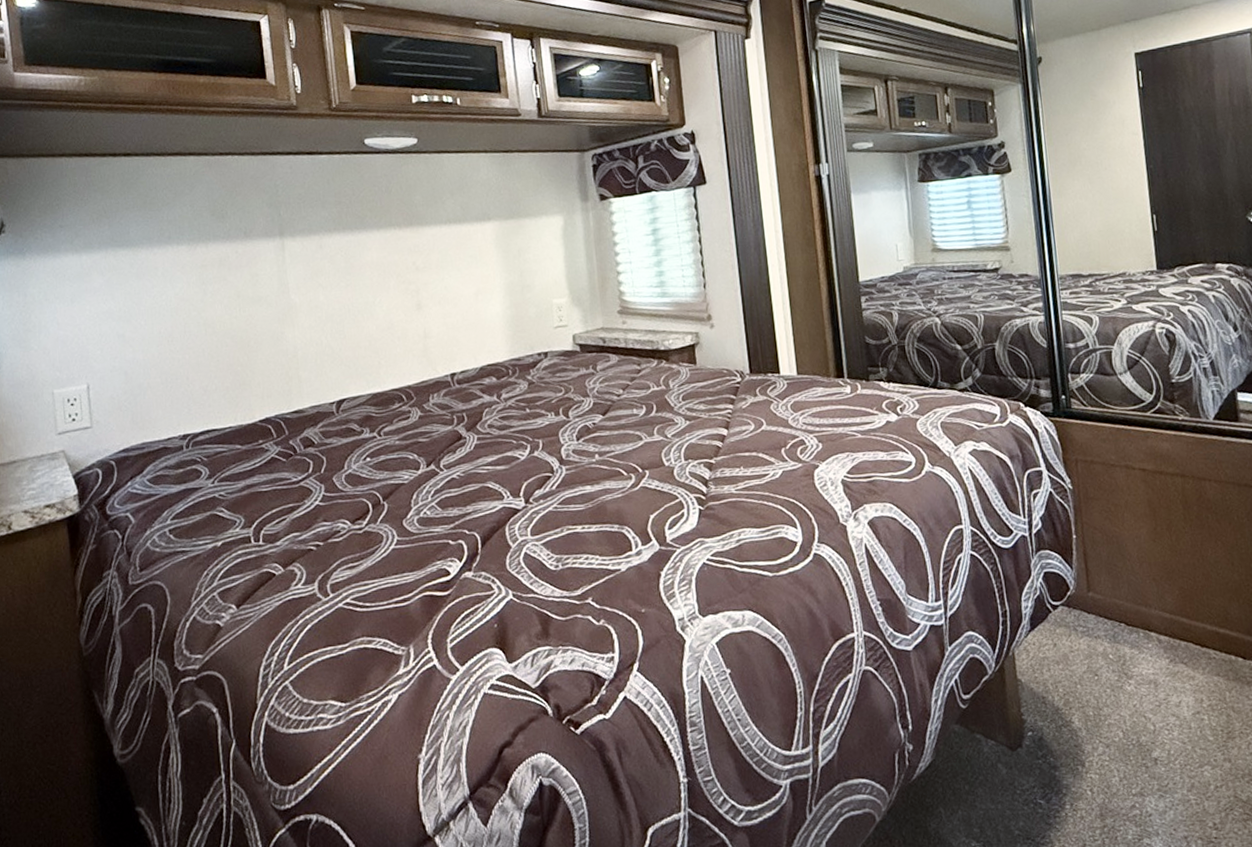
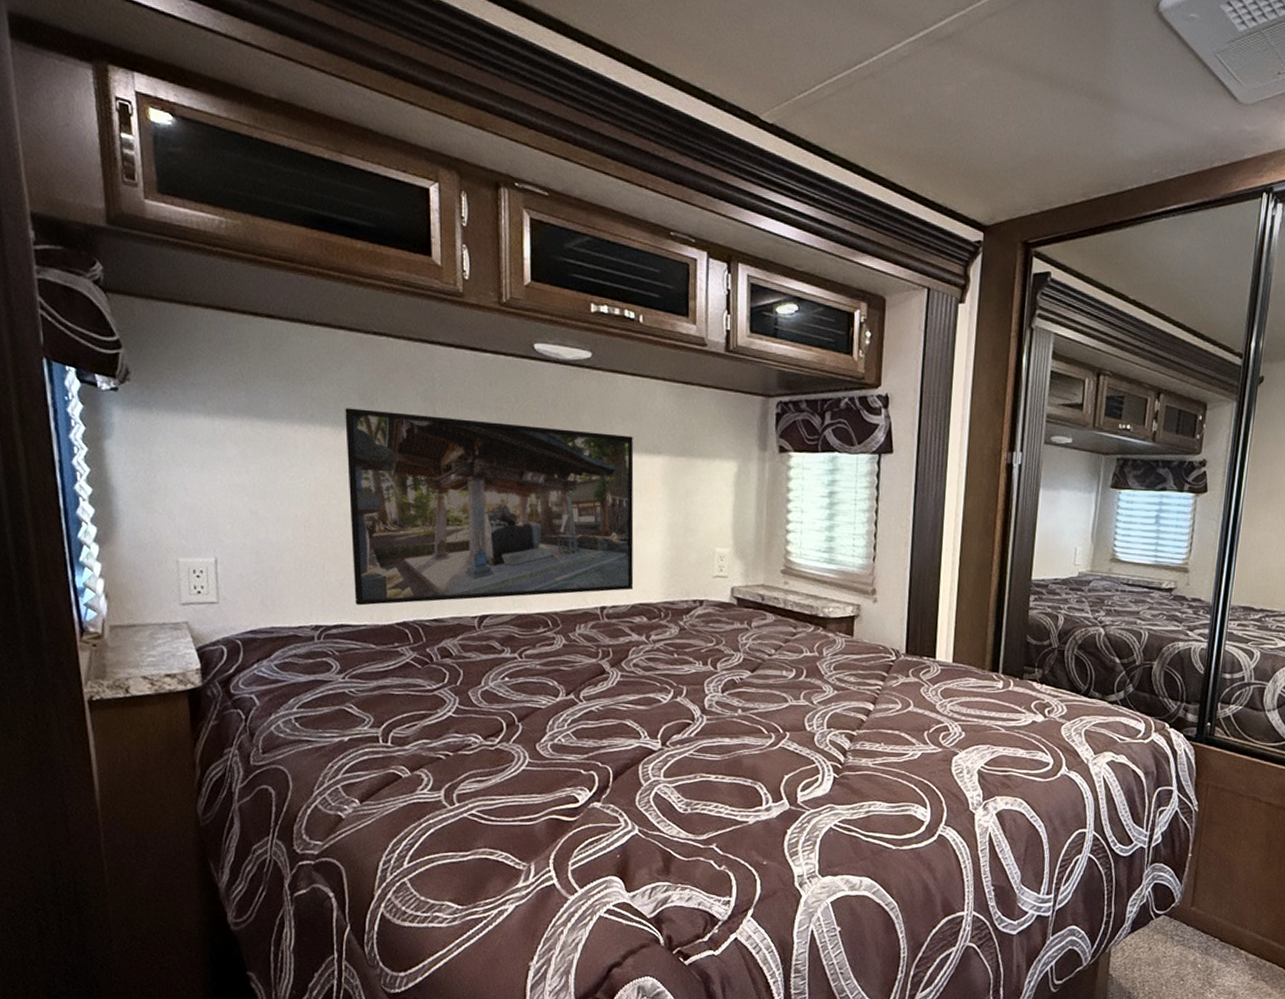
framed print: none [198,208,480,409] -> present [345,408,634,606]

